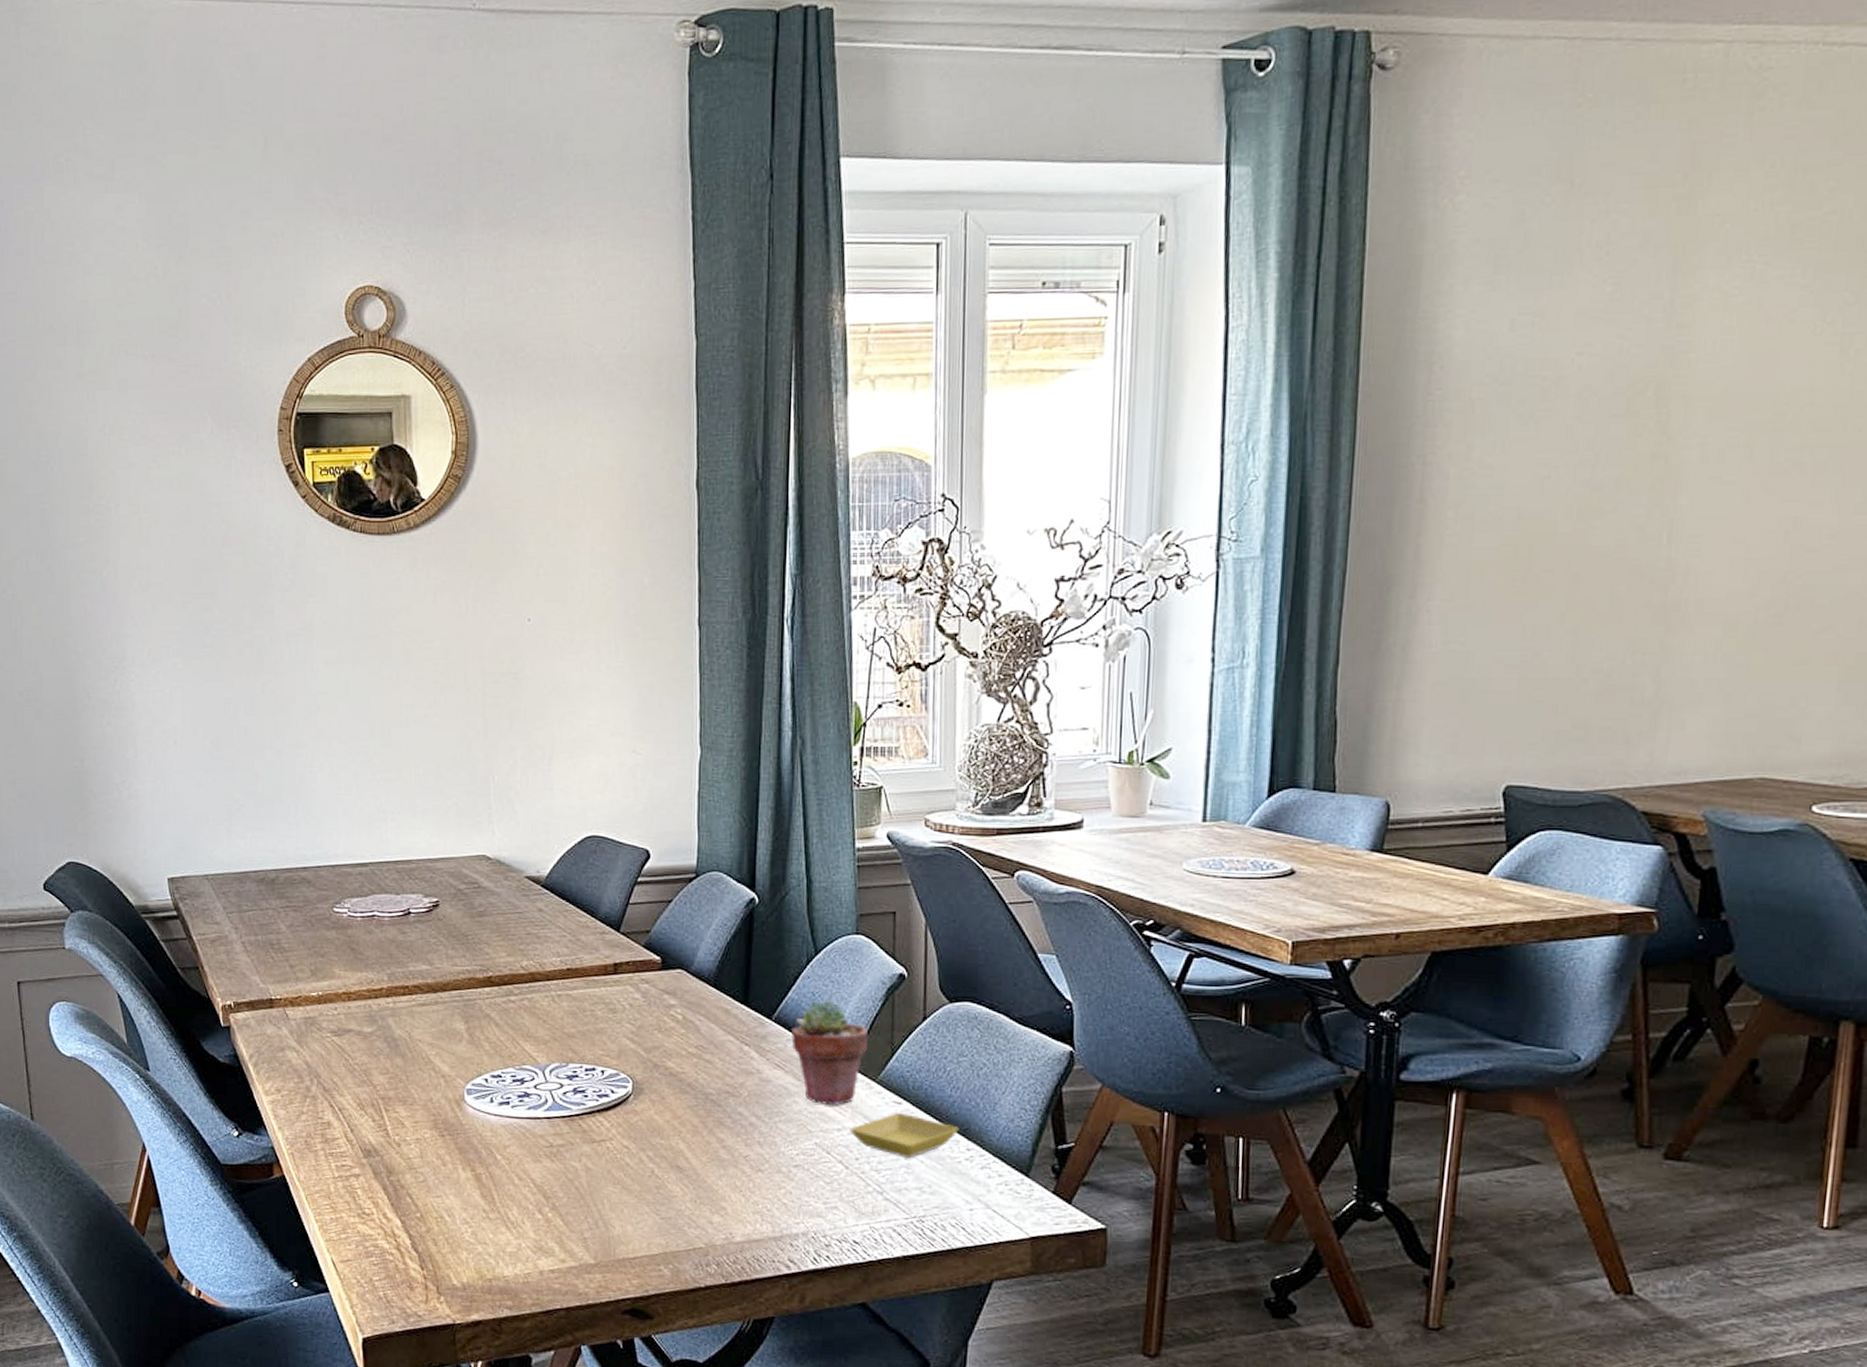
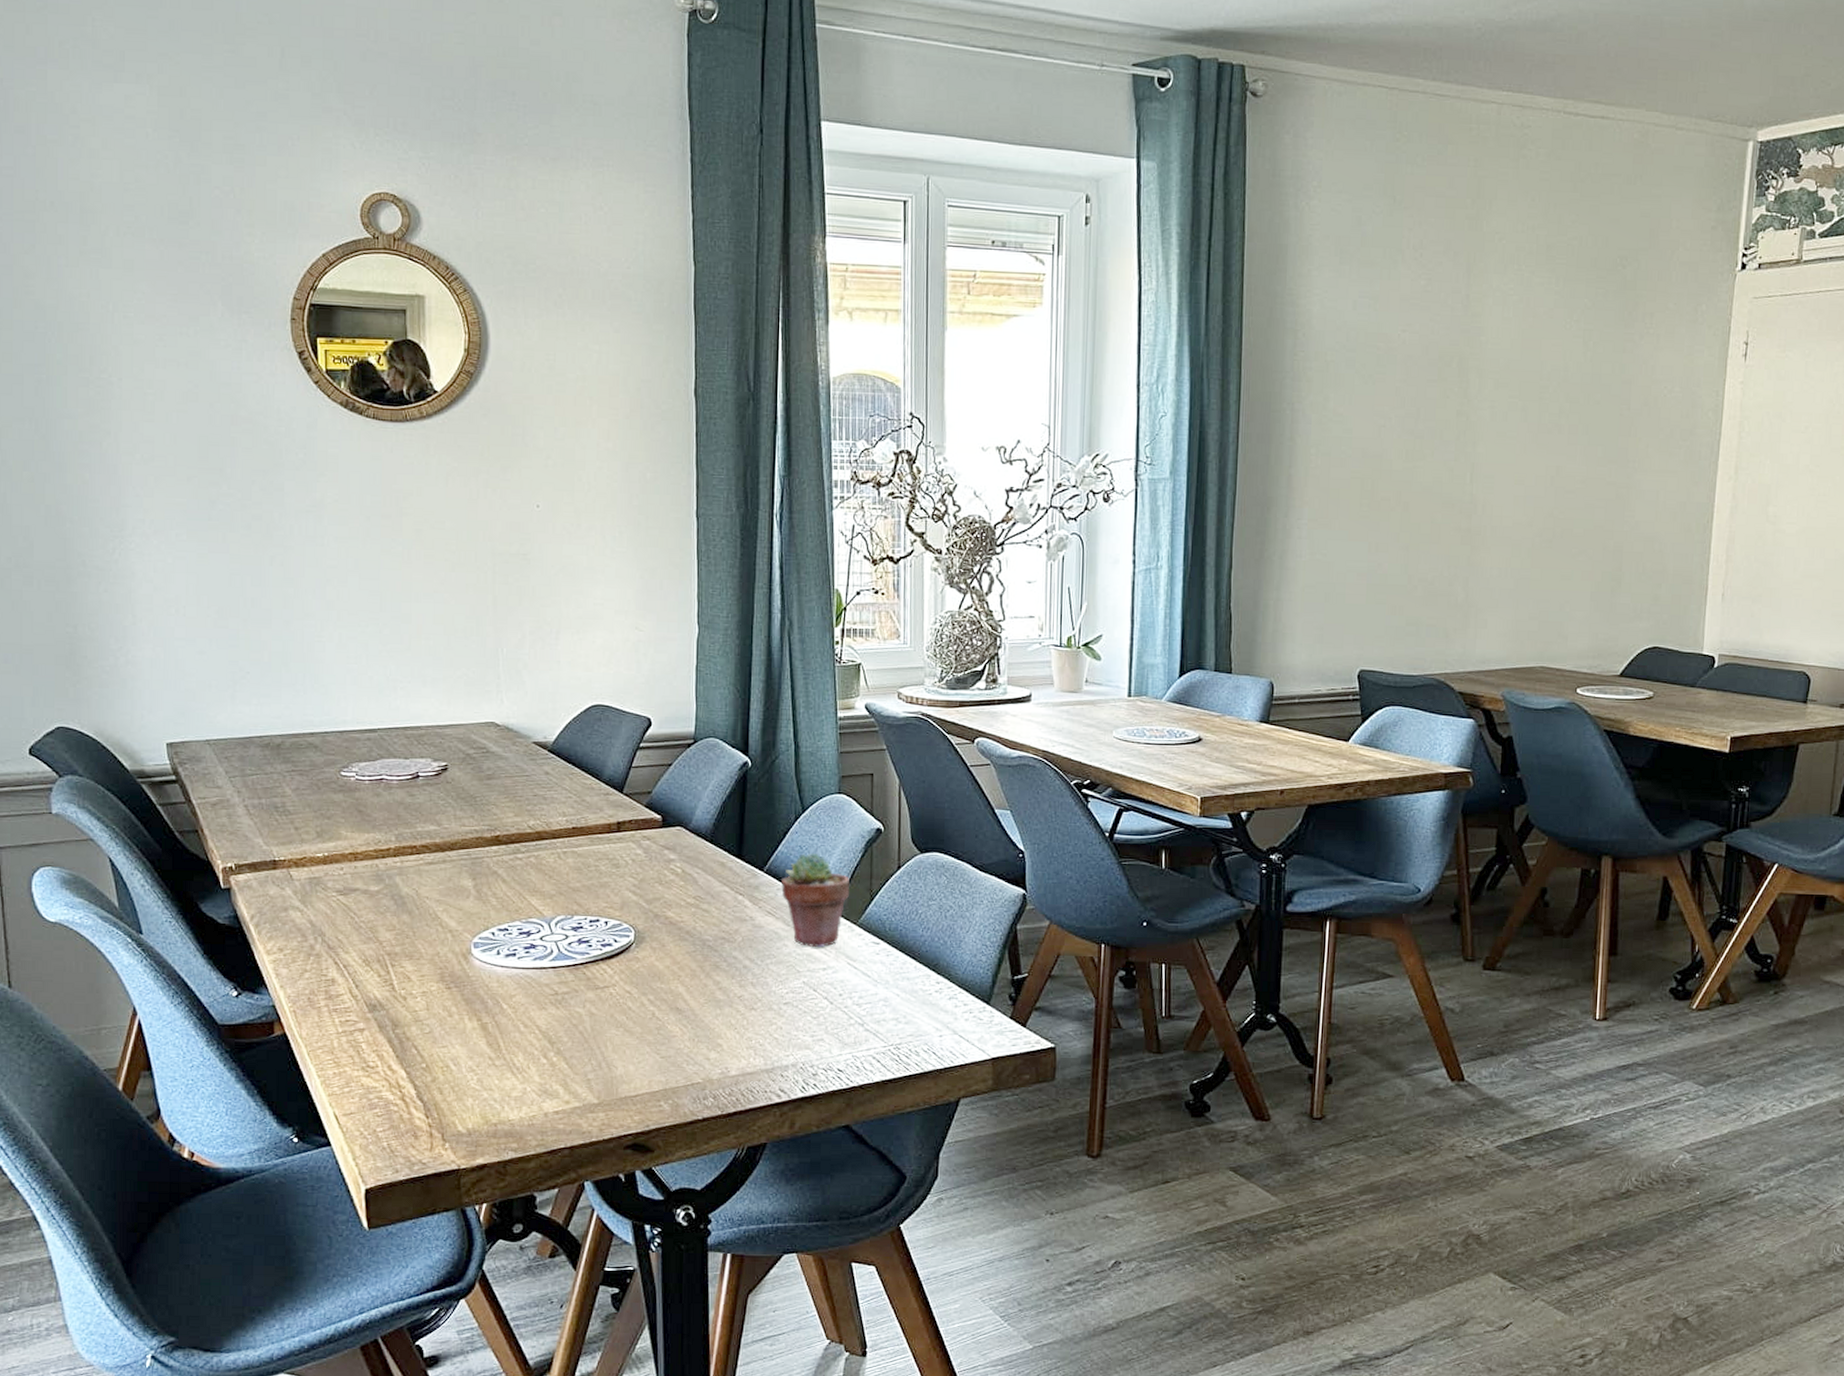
saucer: present [849,1113,959,1158] -> none [834,952,930,992]

